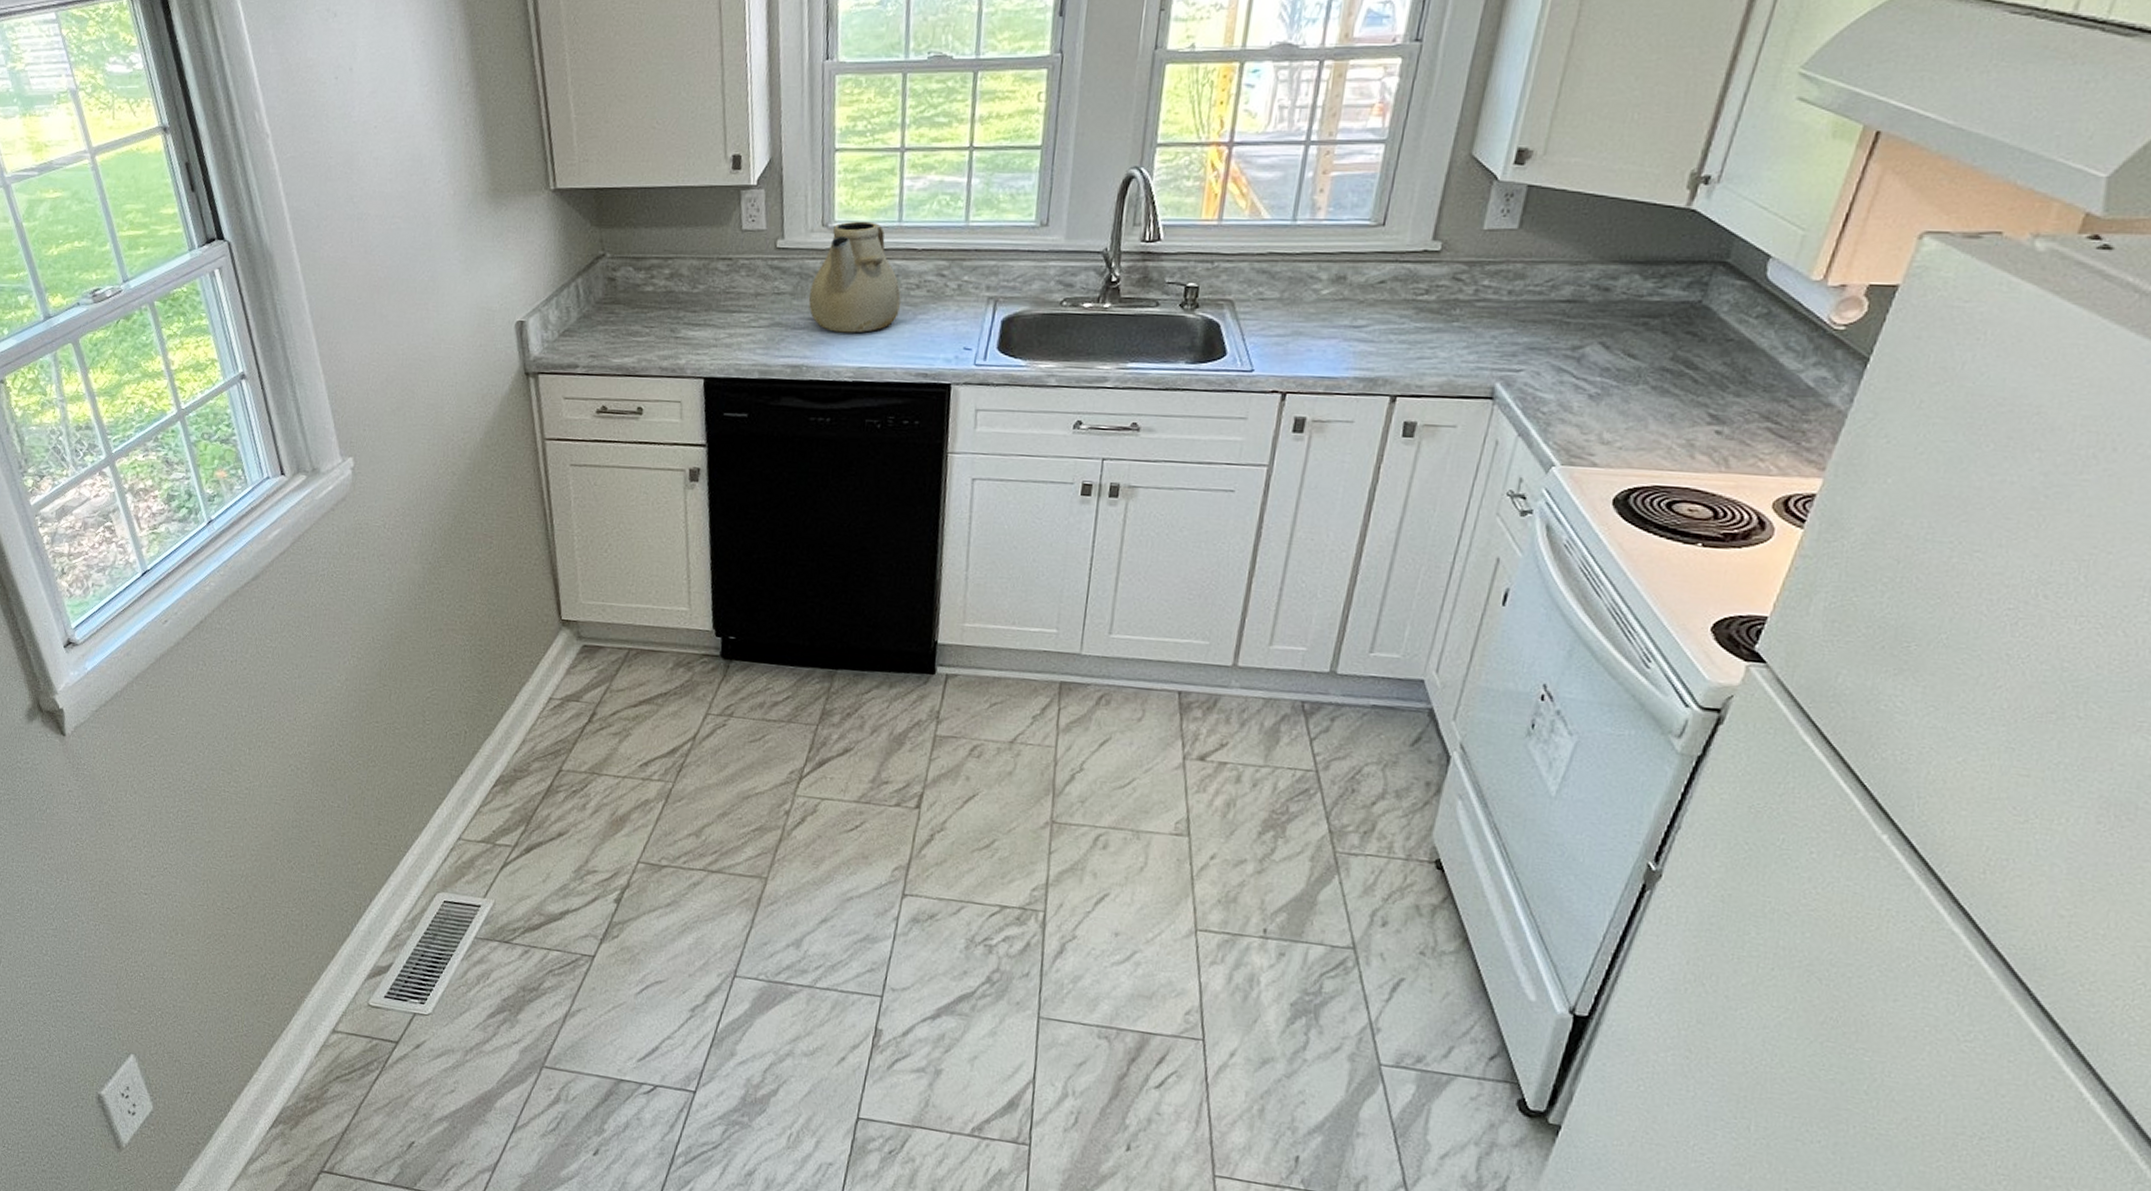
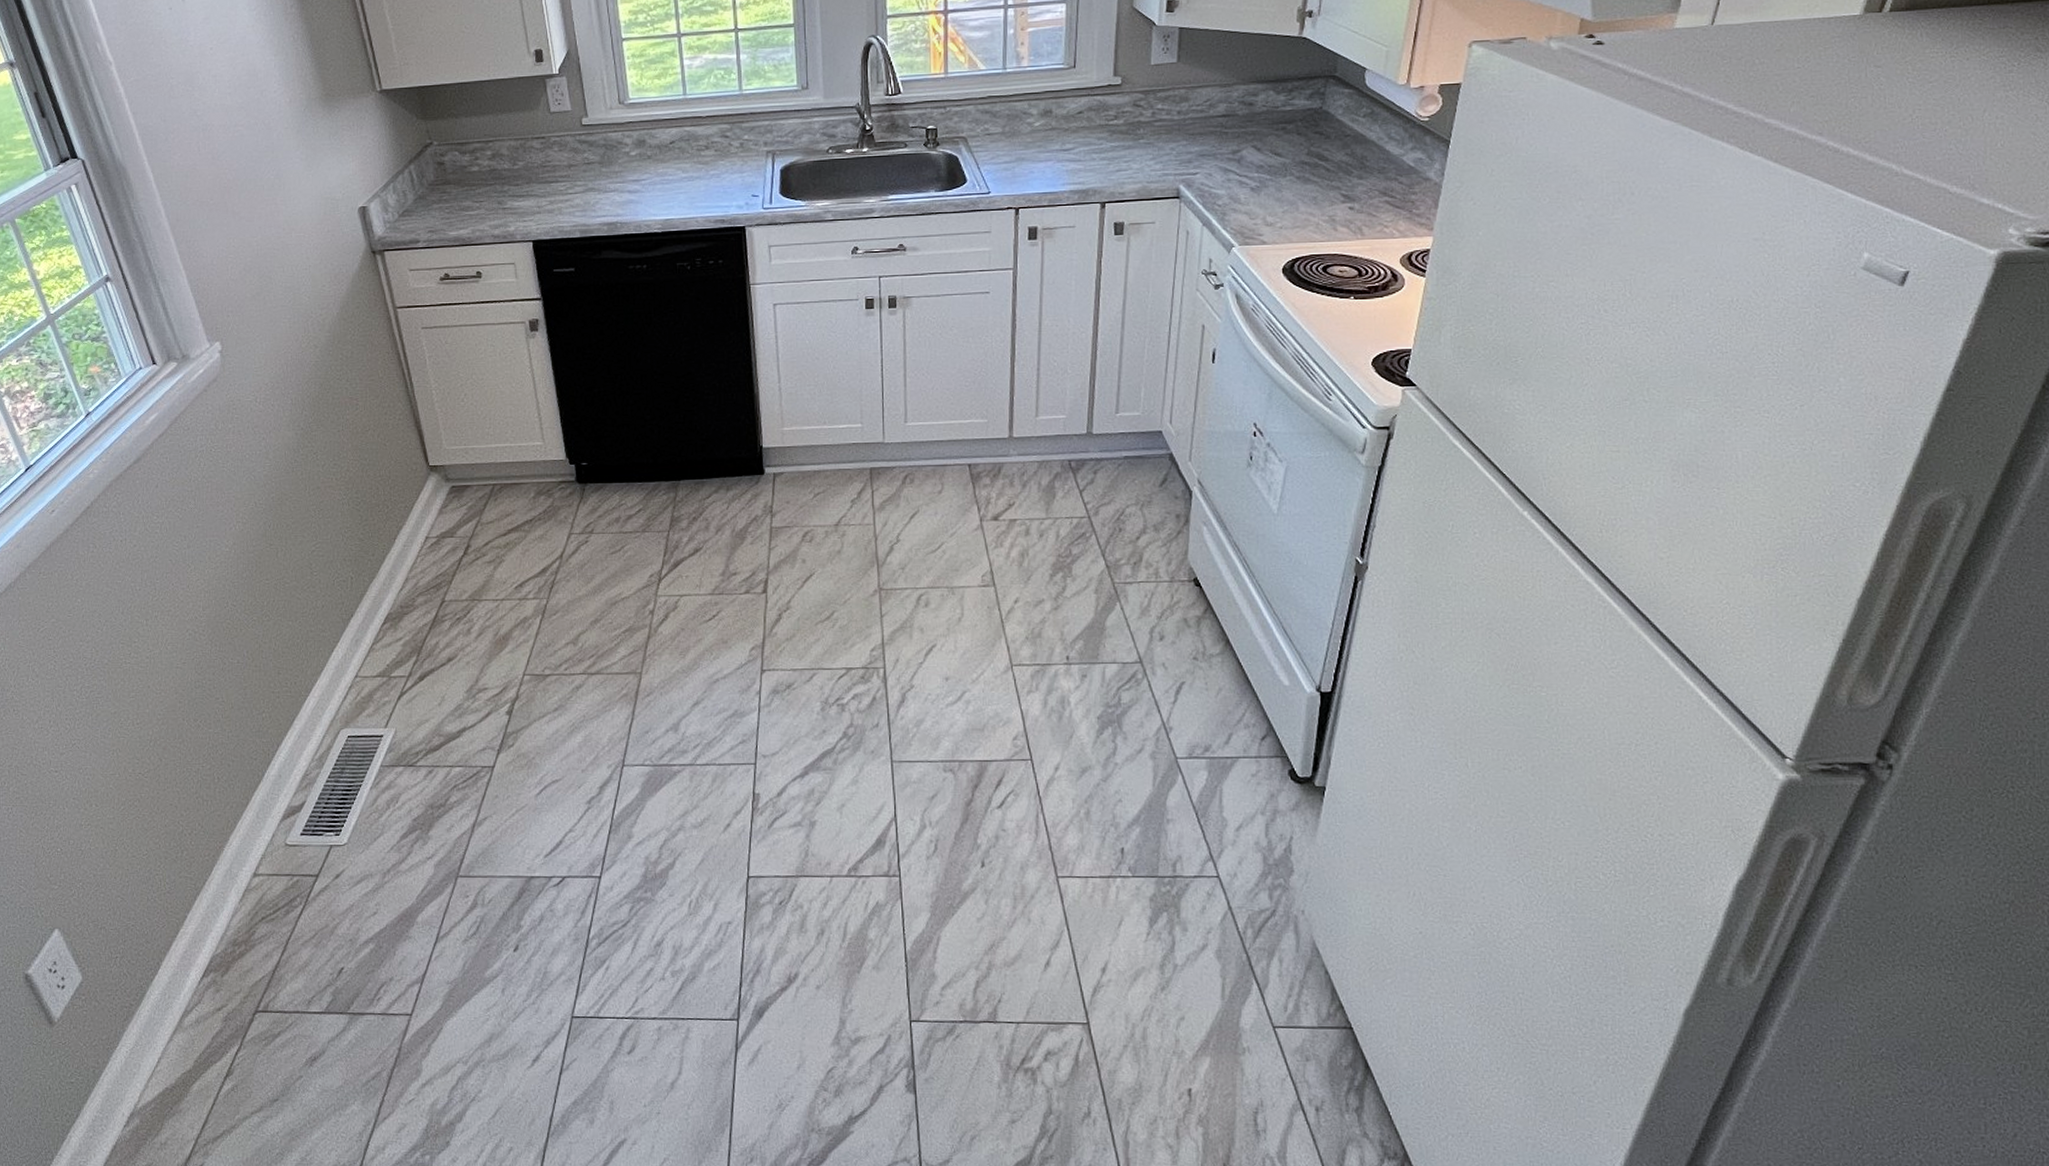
teapot: present [808,221,901,333] -> none [615,96,694,192]

